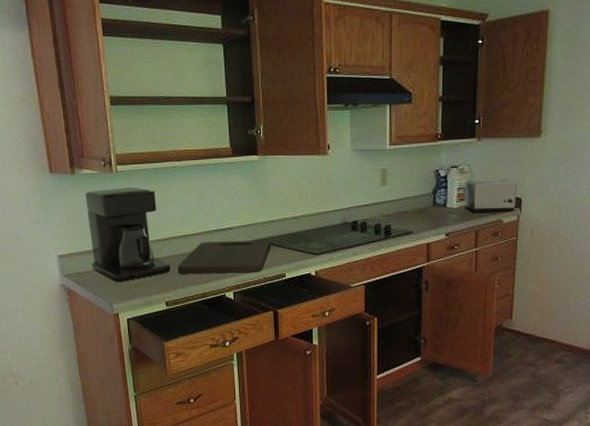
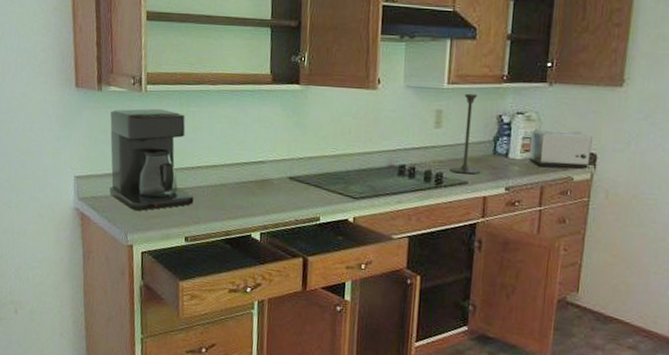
cutting board: present [177,240,272,274] -> none [201,174,307,213]
candlestick: none [396,152,422,225] -> present [449,93,479,175]

